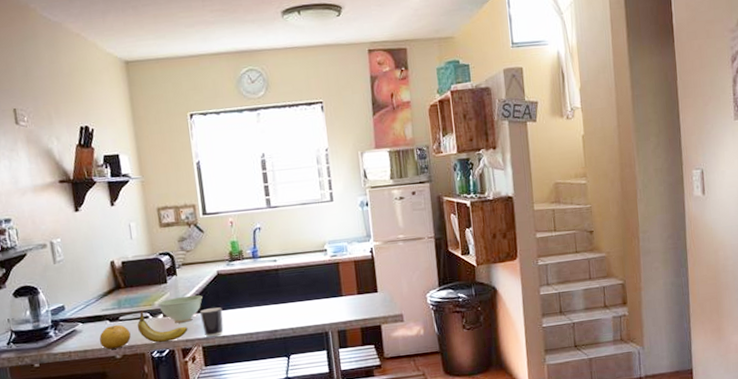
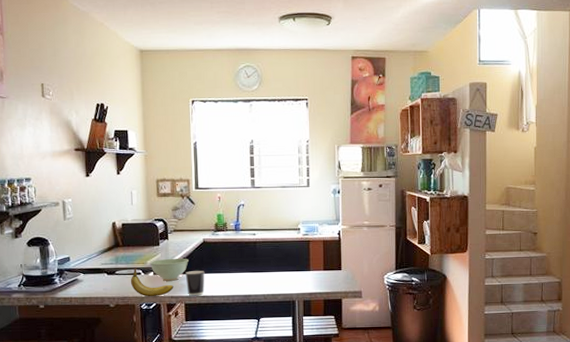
fruit: present [99,324,131,350] -> none [96,277,124,299]

